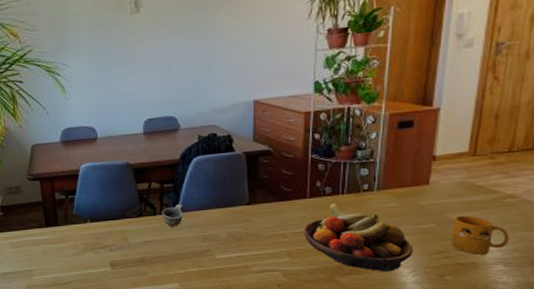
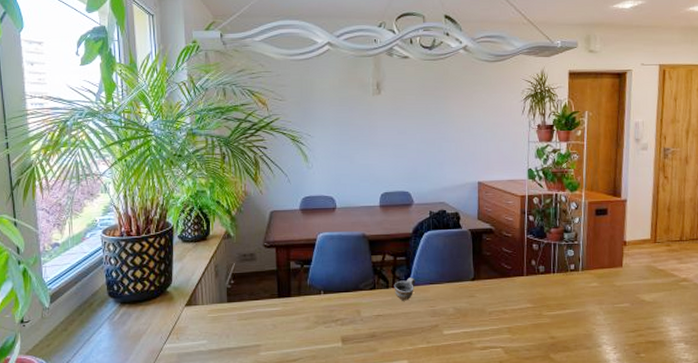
fruit bowl: present [303,202,414,272] -> none [521,281,614,349]
mug: present [451,216,510,255] -> none [643,297,687,333]

